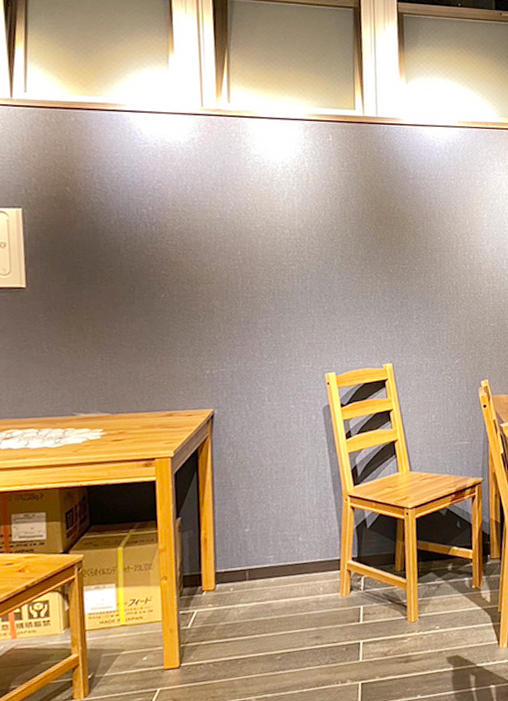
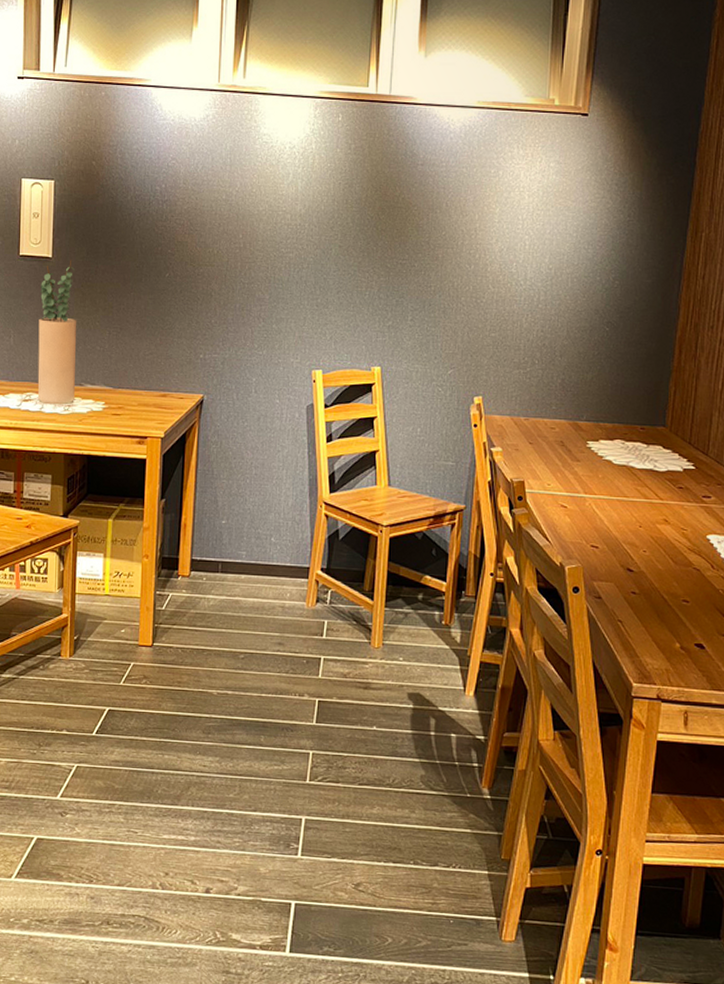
vase: none [14,288,67,440] -> present [37,260,77,405]

